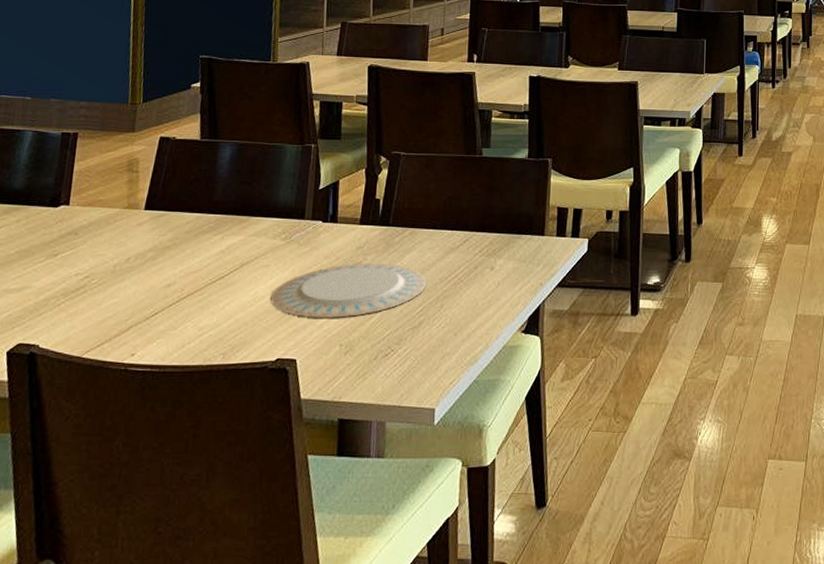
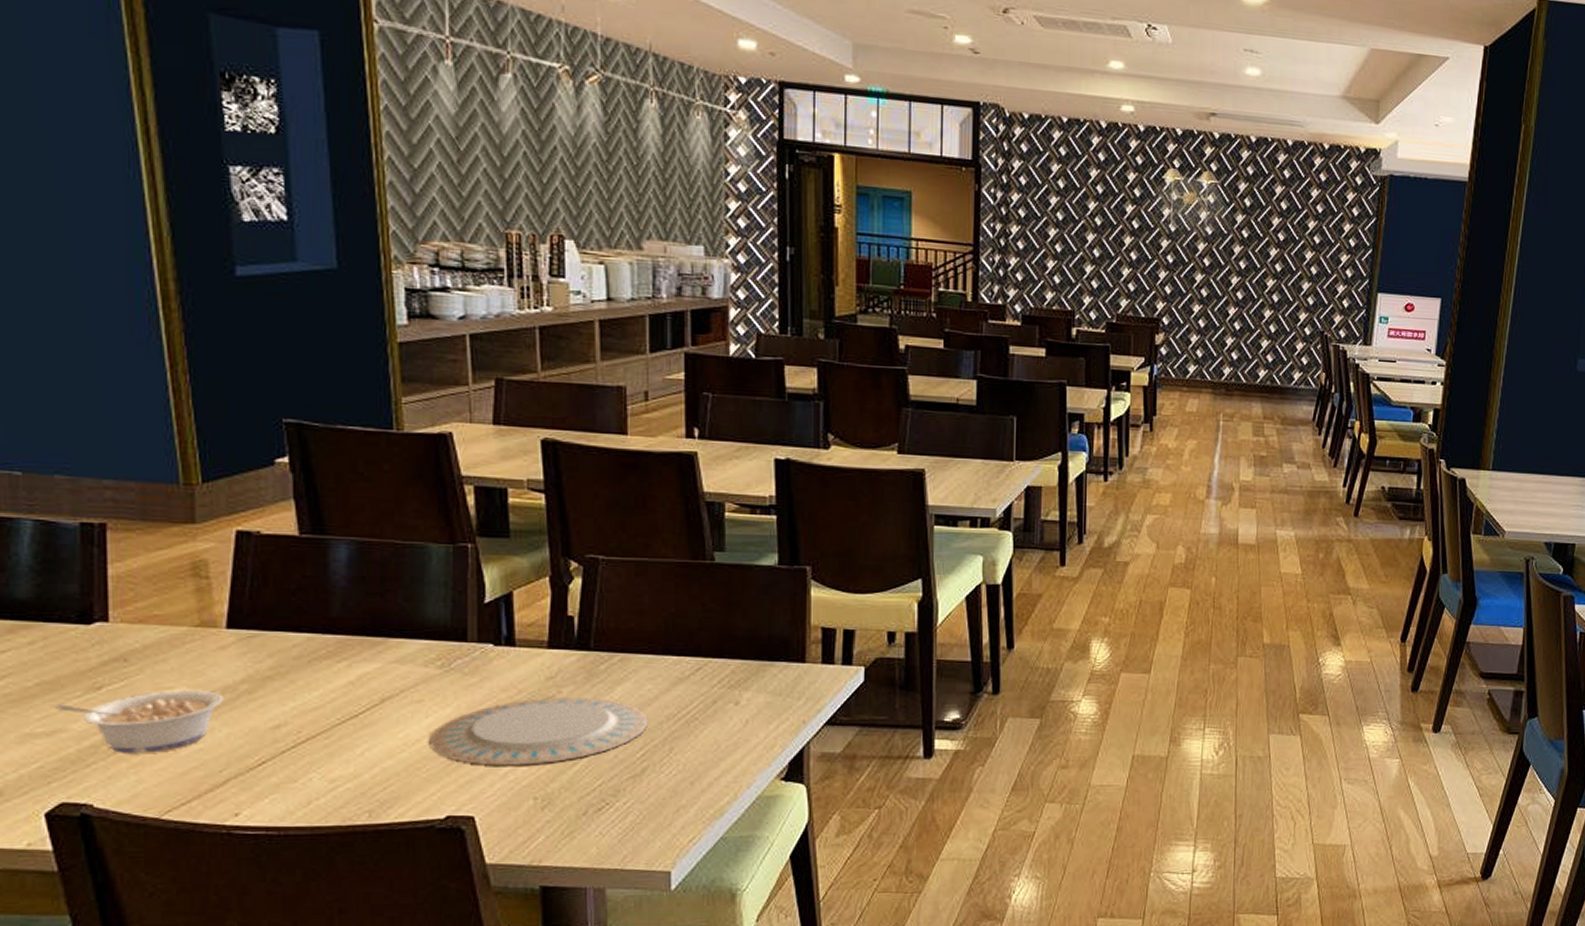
legume: none [26,256,136,305] -> present [55,689,223,753]

